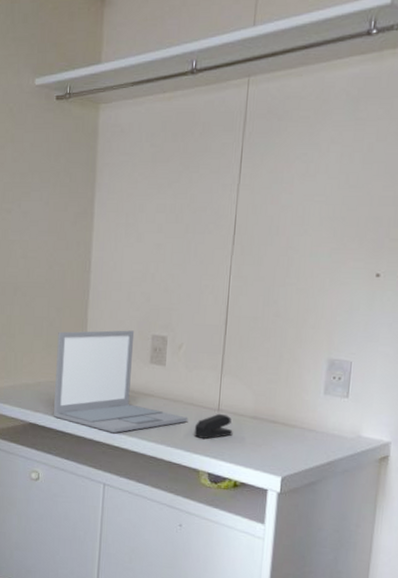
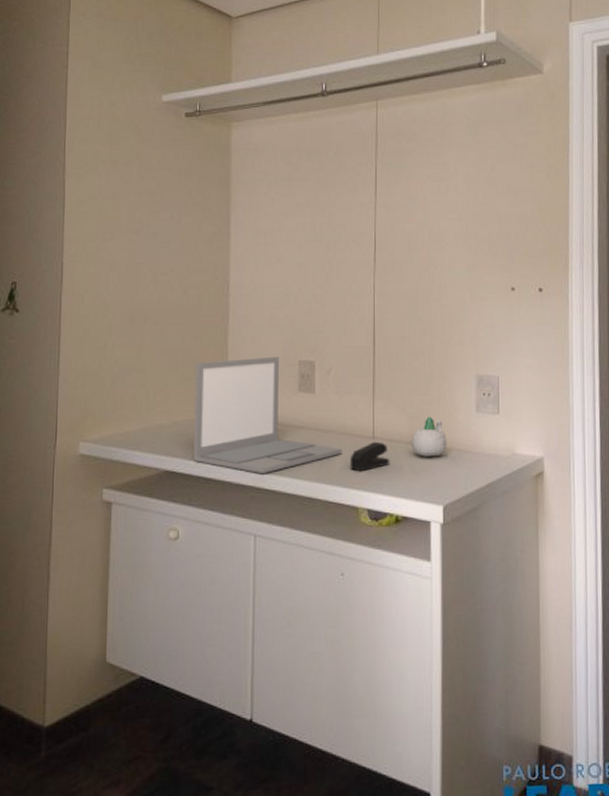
succulent planter: none [255,395,292,432] -> present [411,417,447,457]

